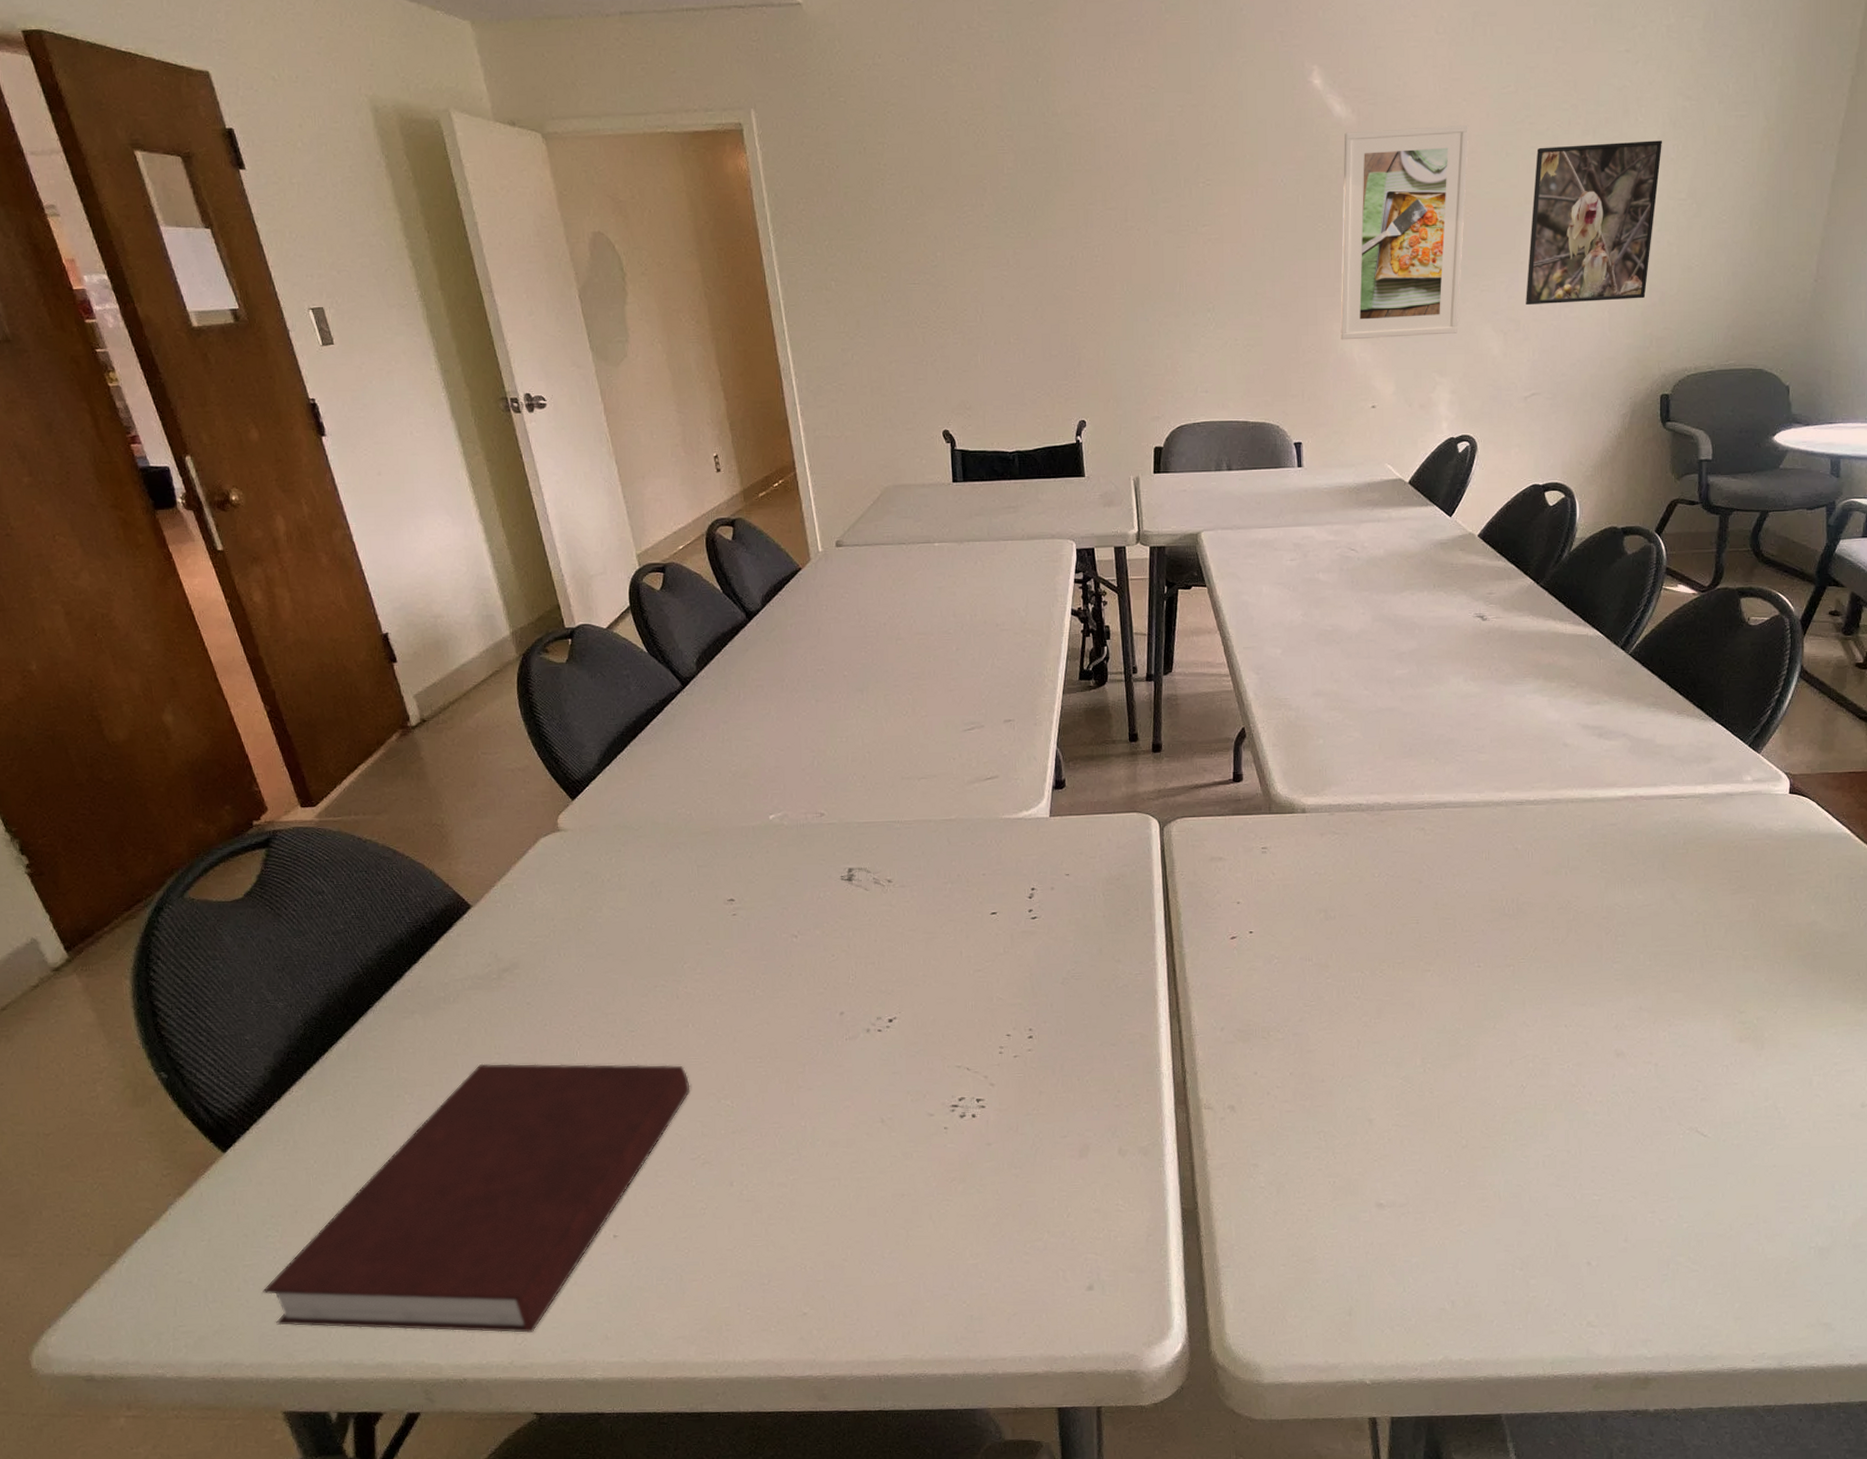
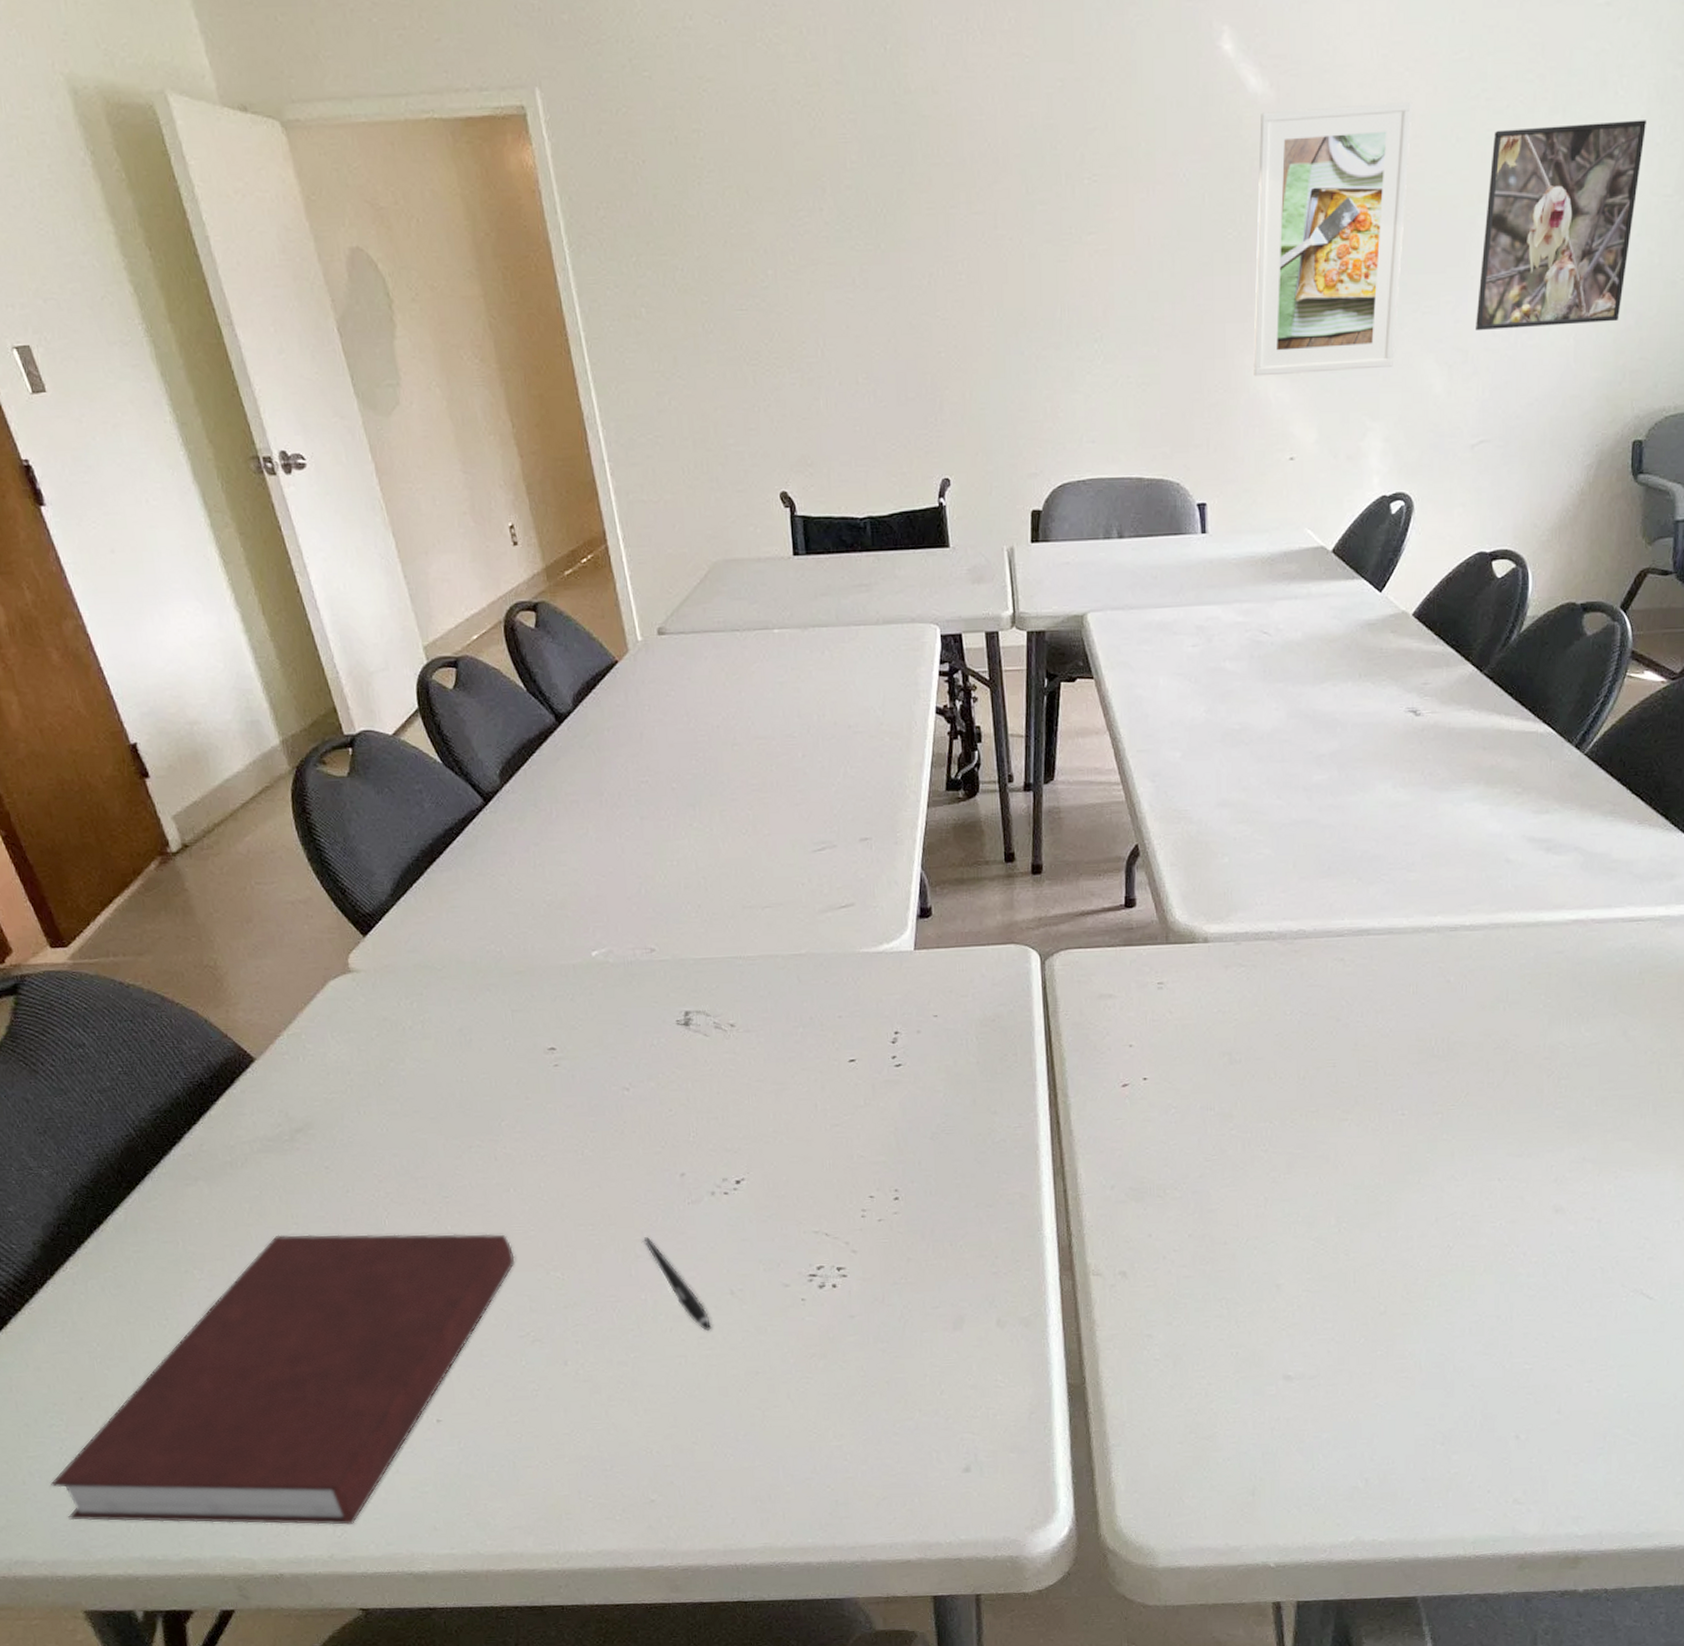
pen: none [805,1069,864,1157] -> present [643,1237,712,1332]

